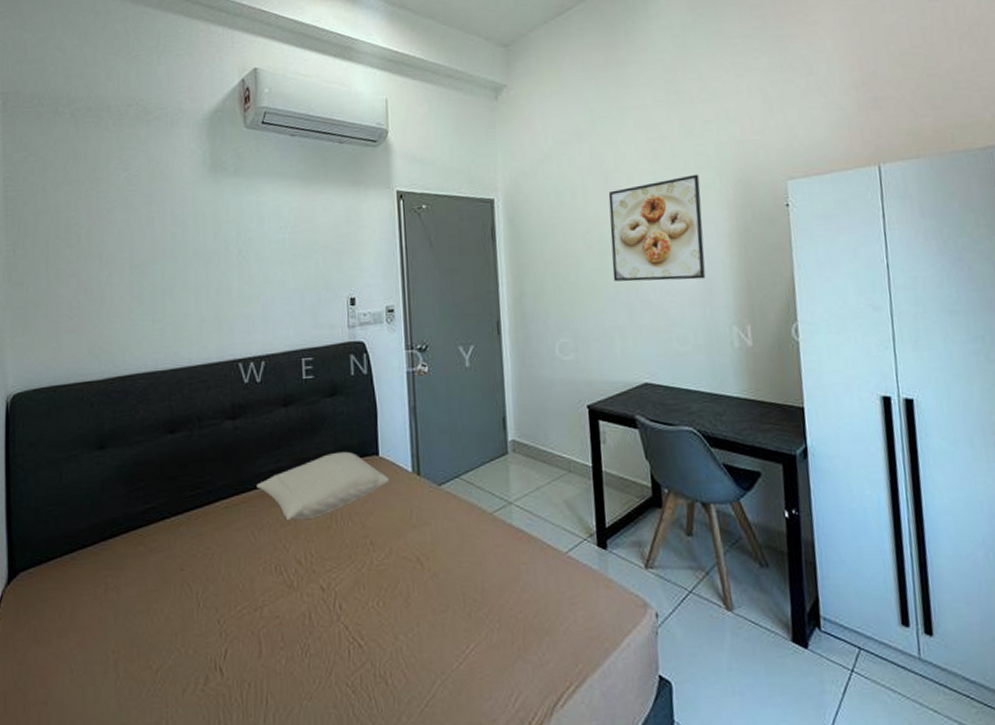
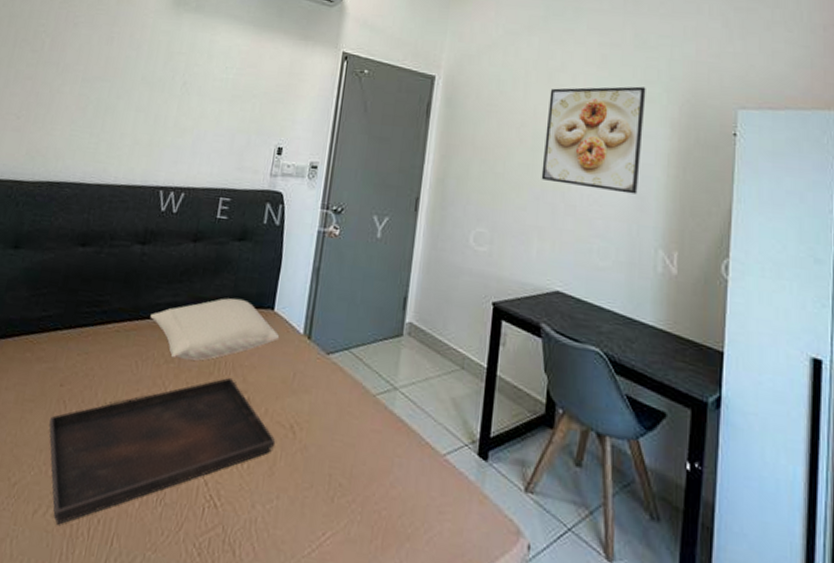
serving tray: none [178,526,406,697] -> present [49,377,276,525]

